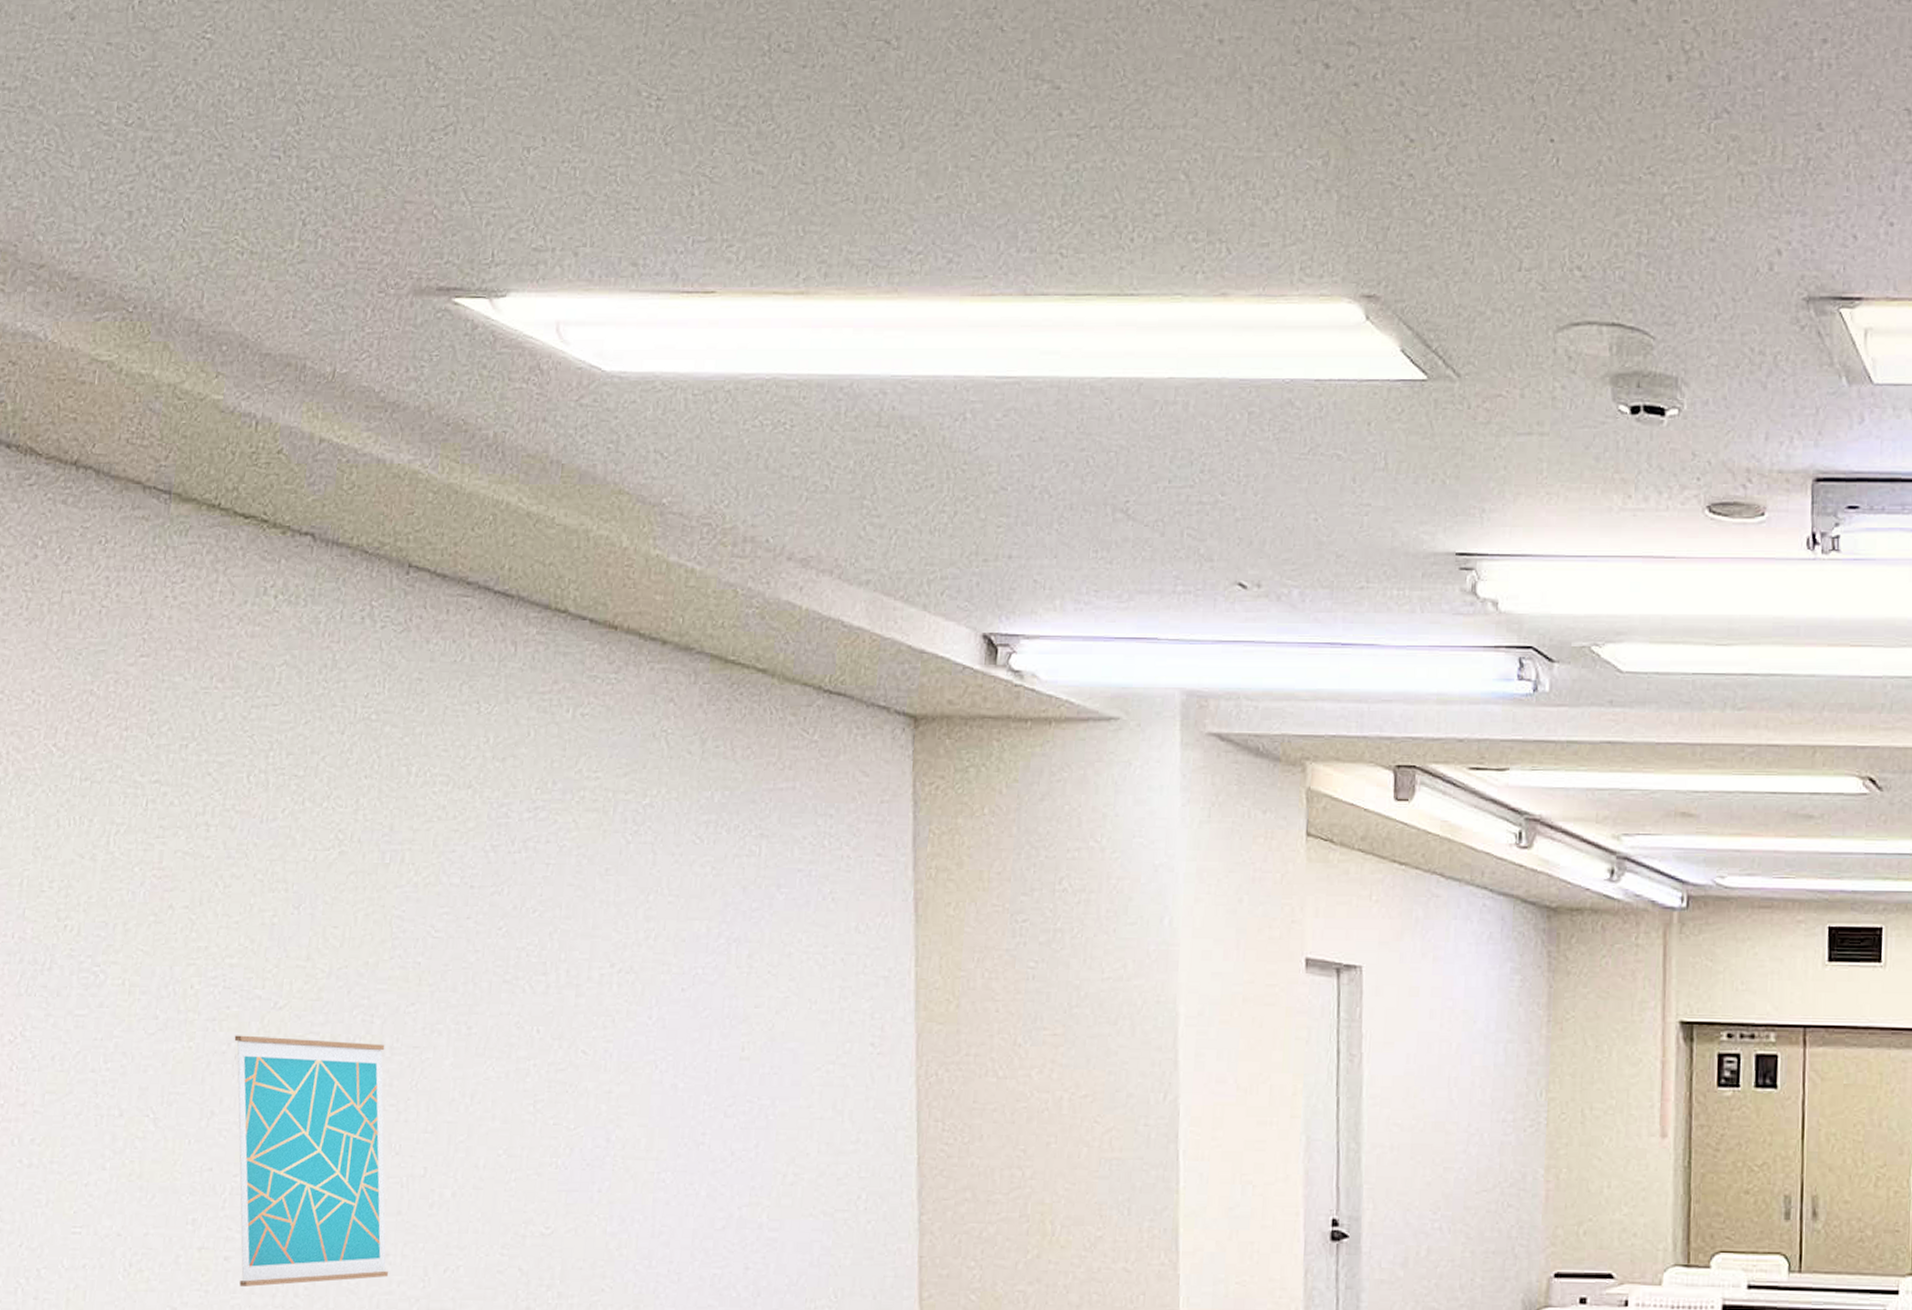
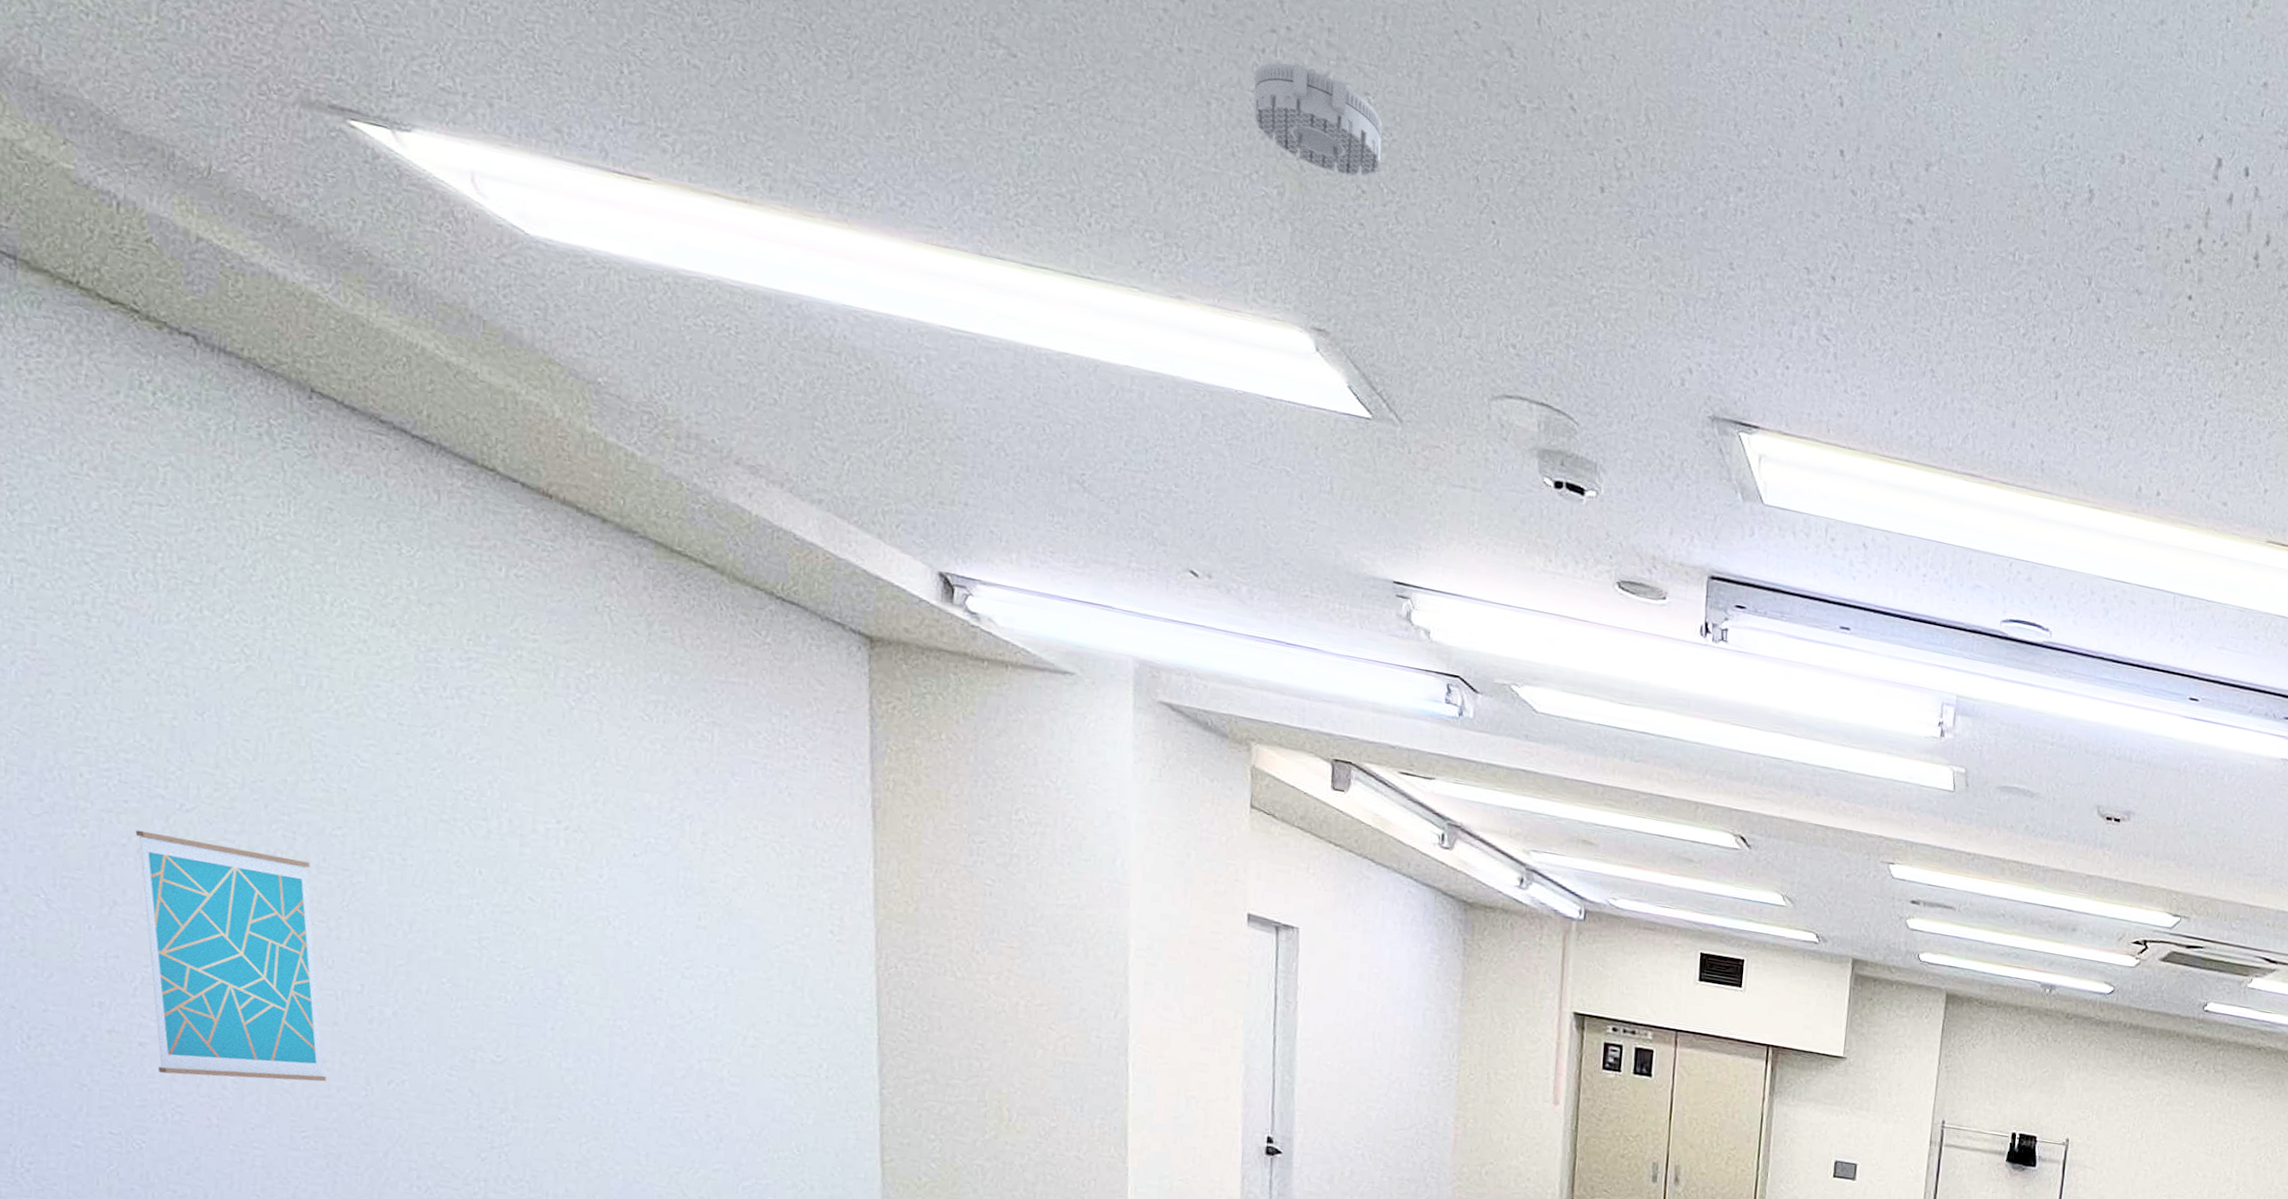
smoke detector: none [1296,25,1430,128] -> present [1253,62,1383,177]

